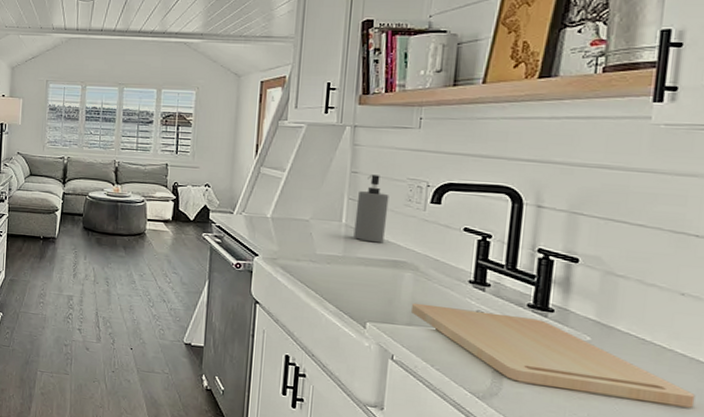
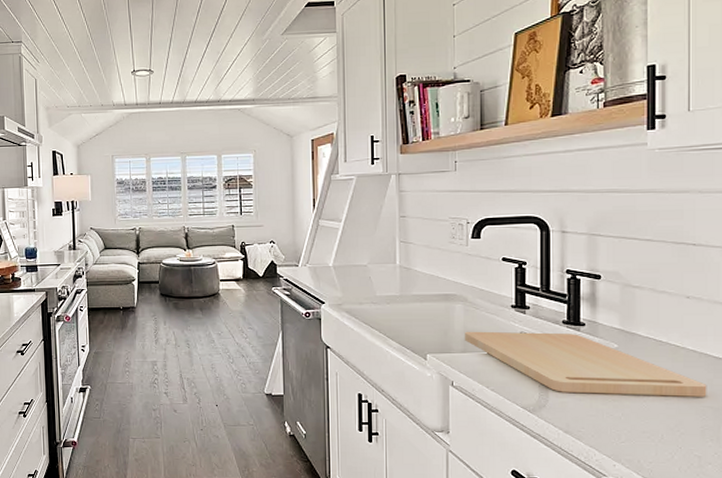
soap dispenser: present [353,174,389,243] -> none [407,217,436,280]

